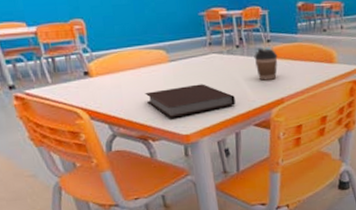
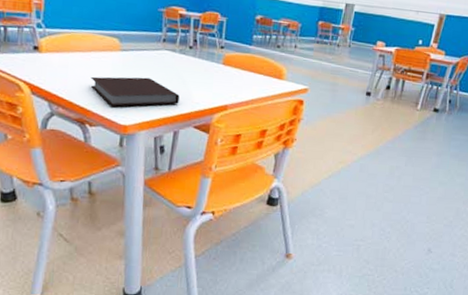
coffee cup: present [254,48,278,81] -> none [205,52,229,86]

